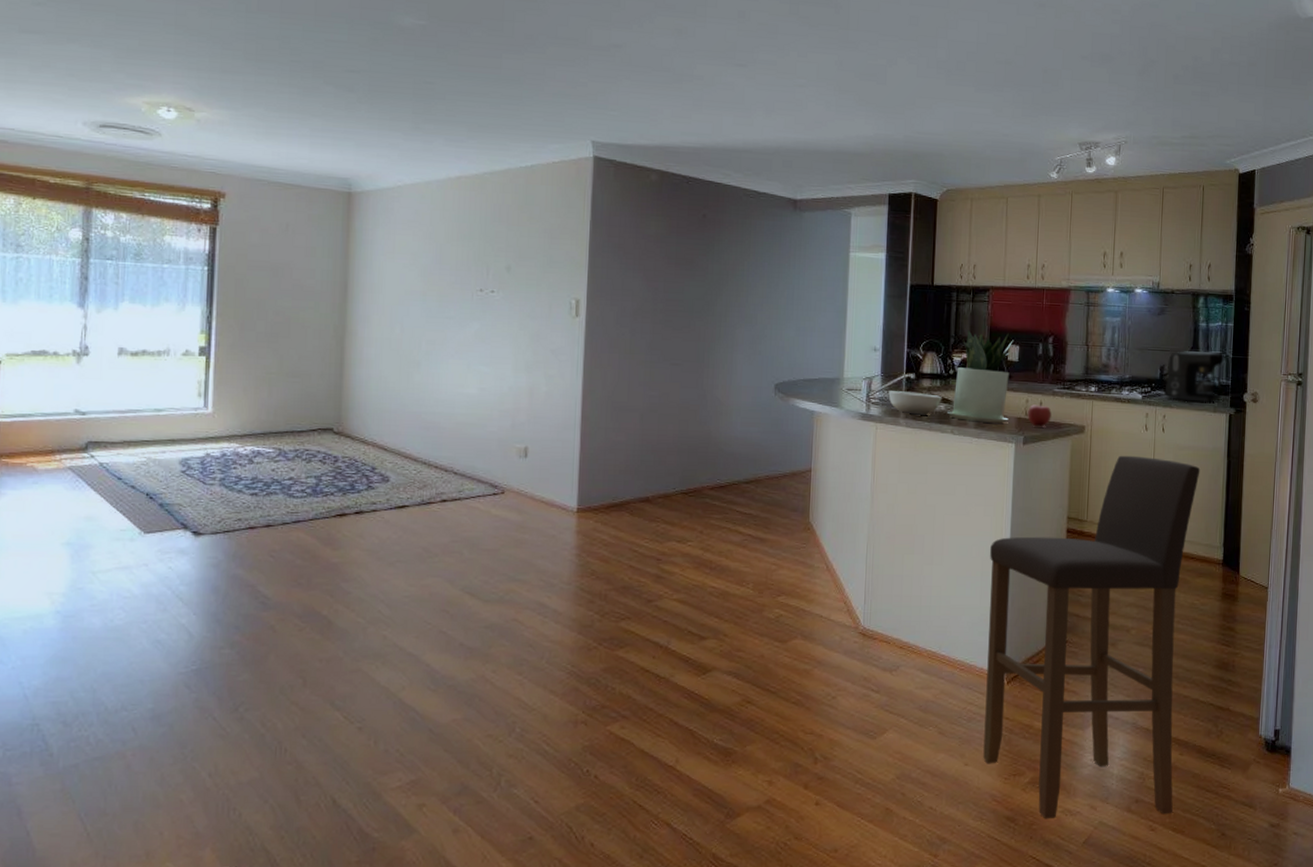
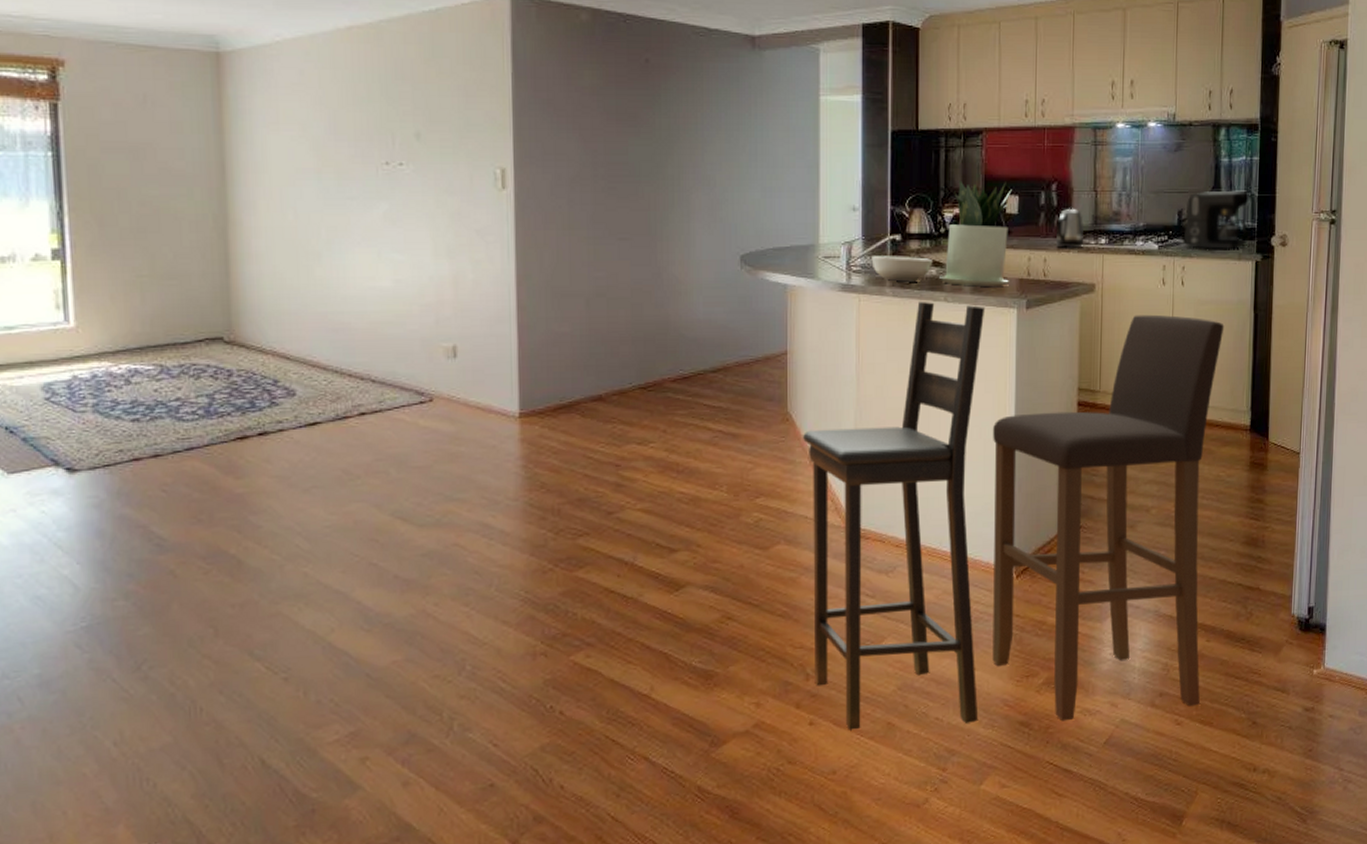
bar stool: none [822,432,987,814] -> present [803,301,986,730]
fruit: present [1028,402,1052,427] -> none [1030,260,1057,288]
kettle: none [1050,359,1076,394] -> present [1055,208,1084,248]

